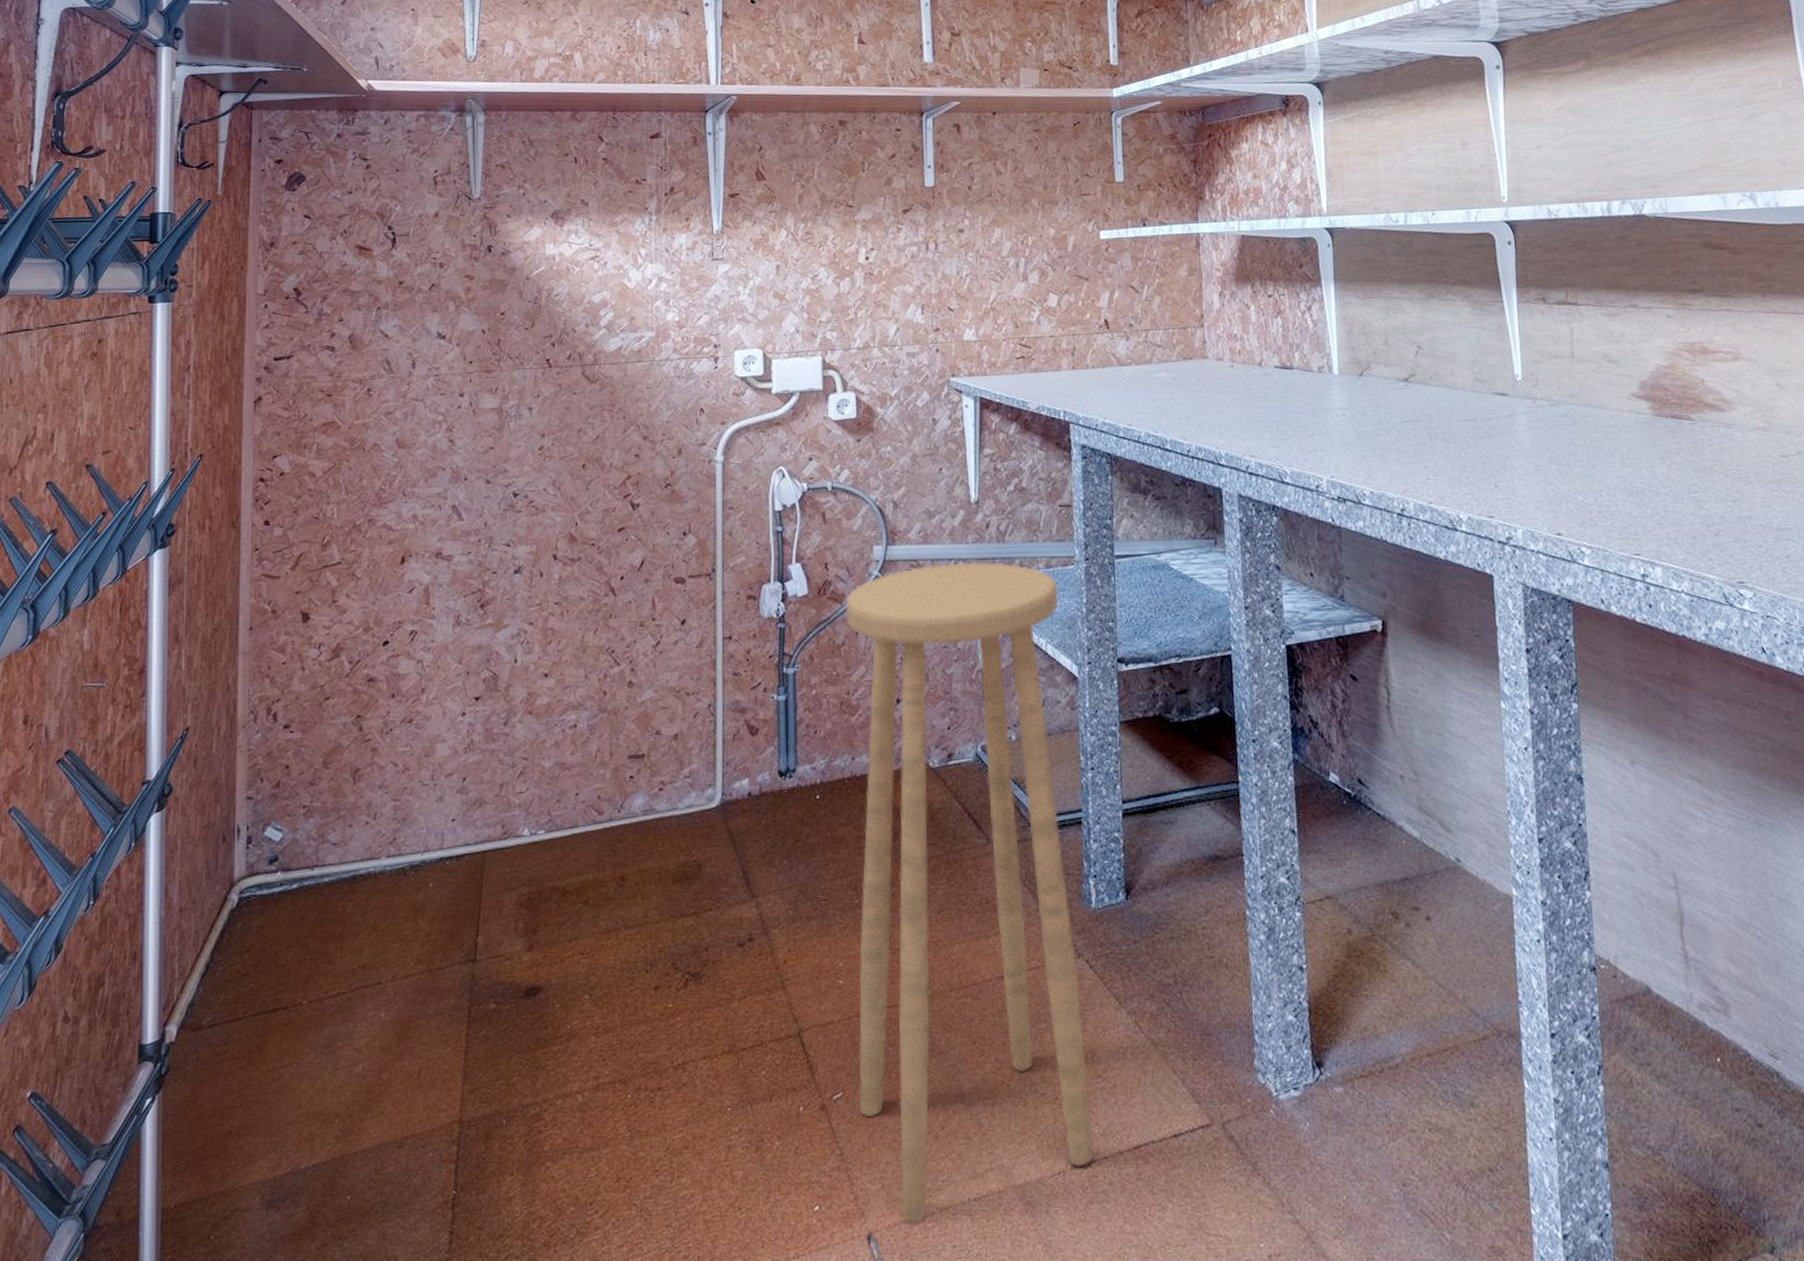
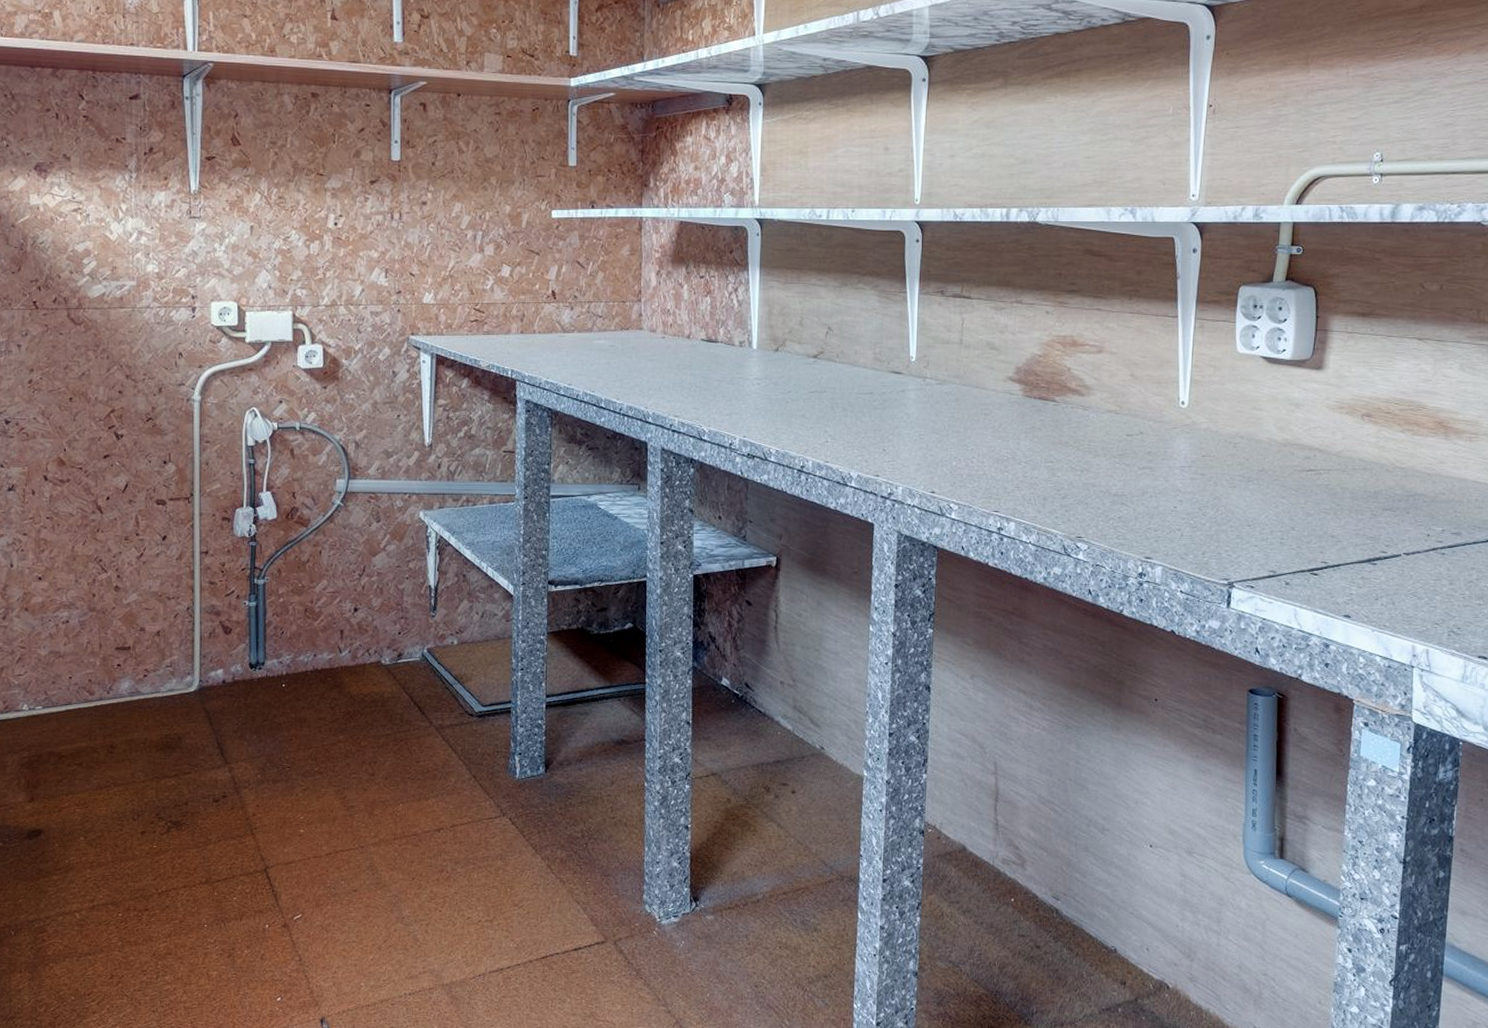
stool: present [845,562,1095,1223] -> none [310,496,509,1010]

